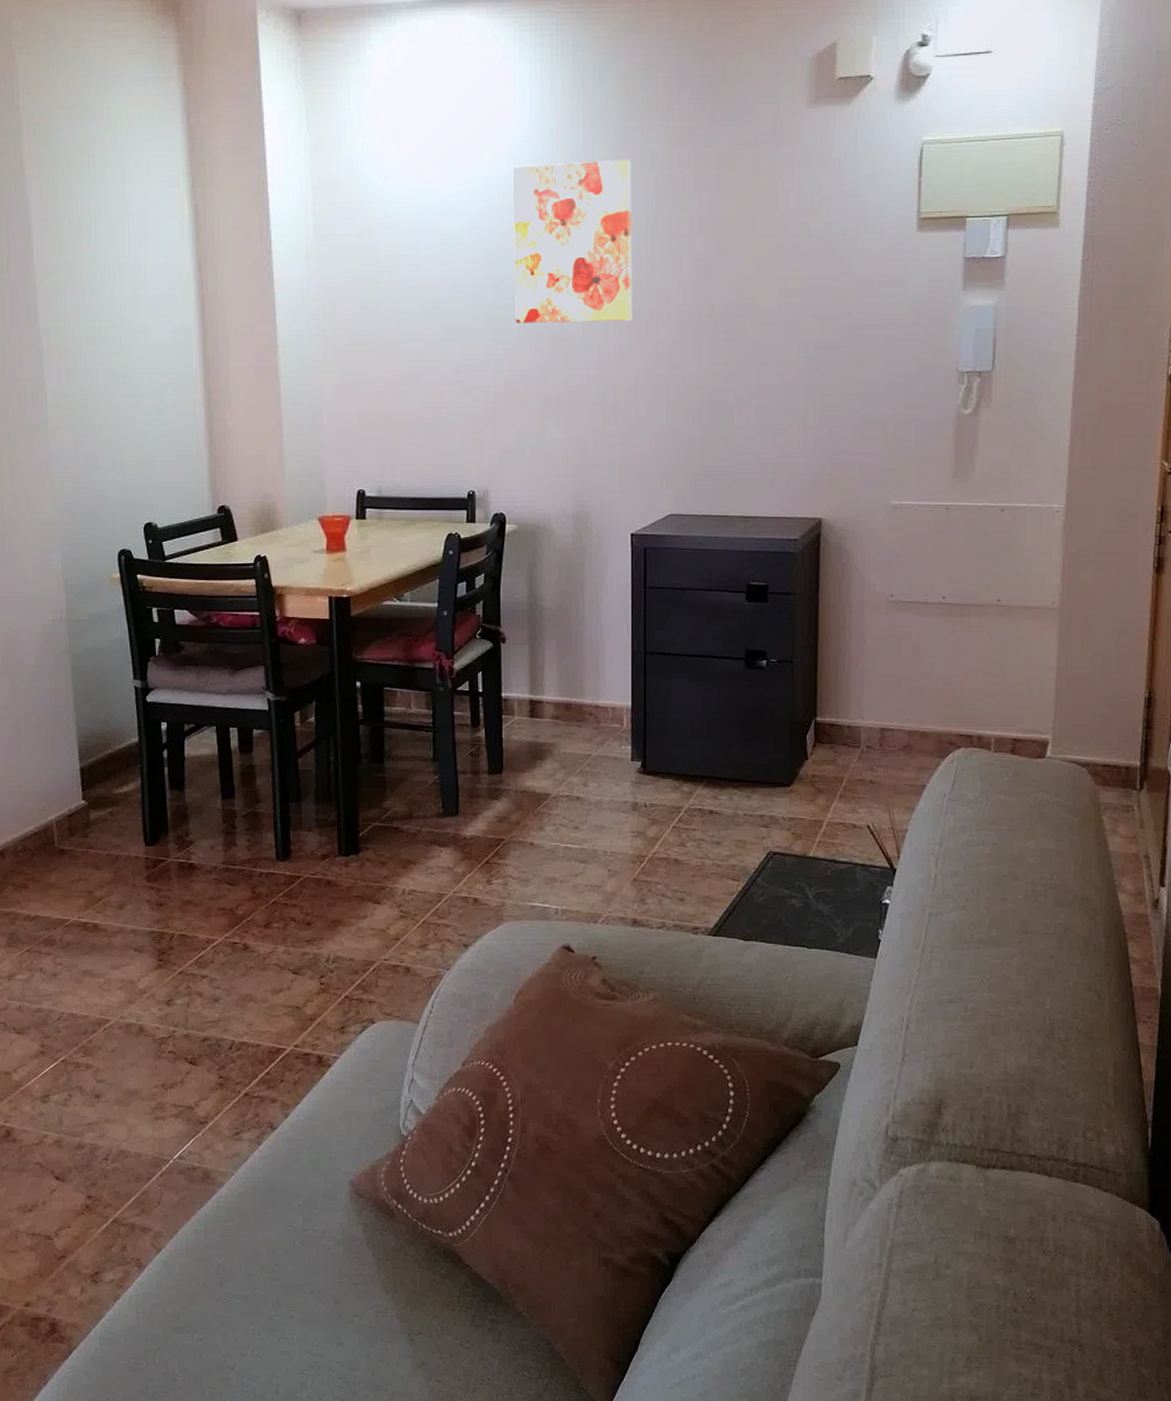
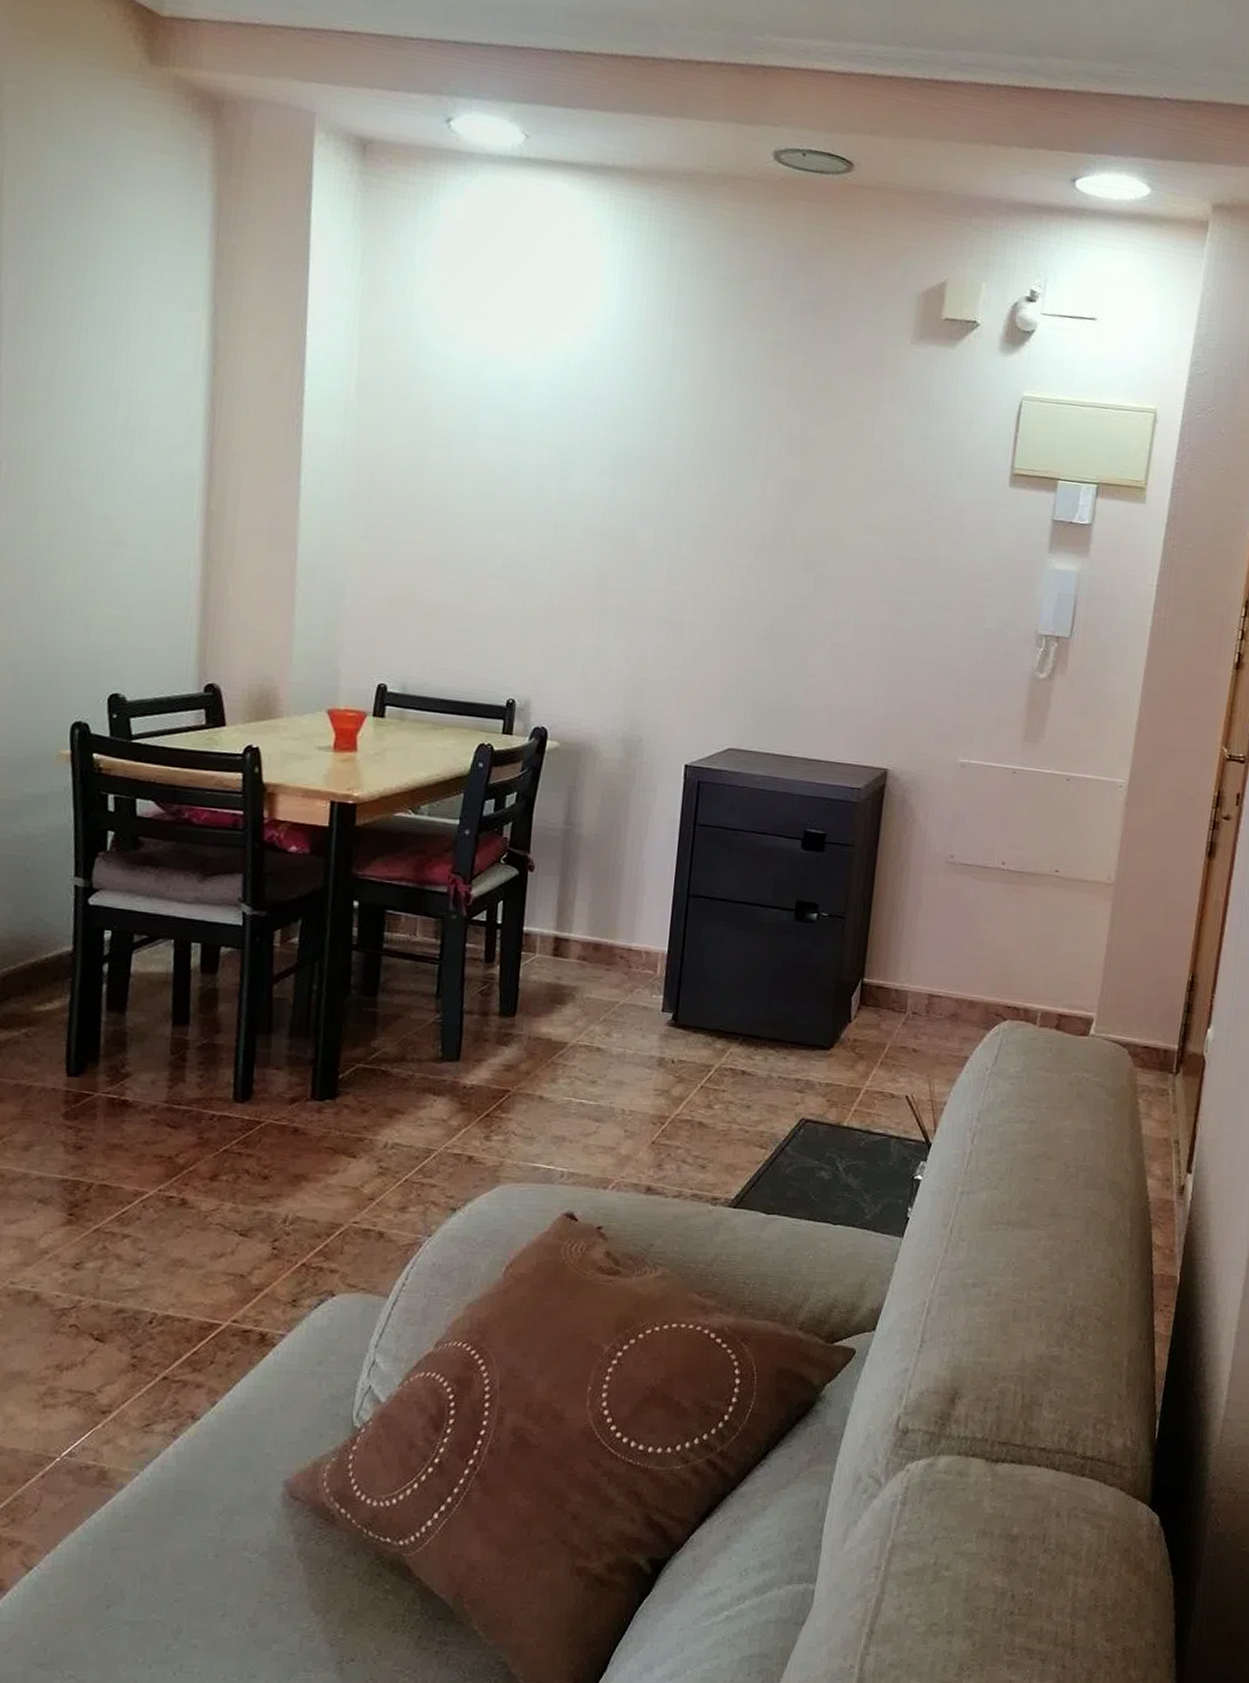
wall art: present [512,159,632,323] -> none [579,353,723,537]

